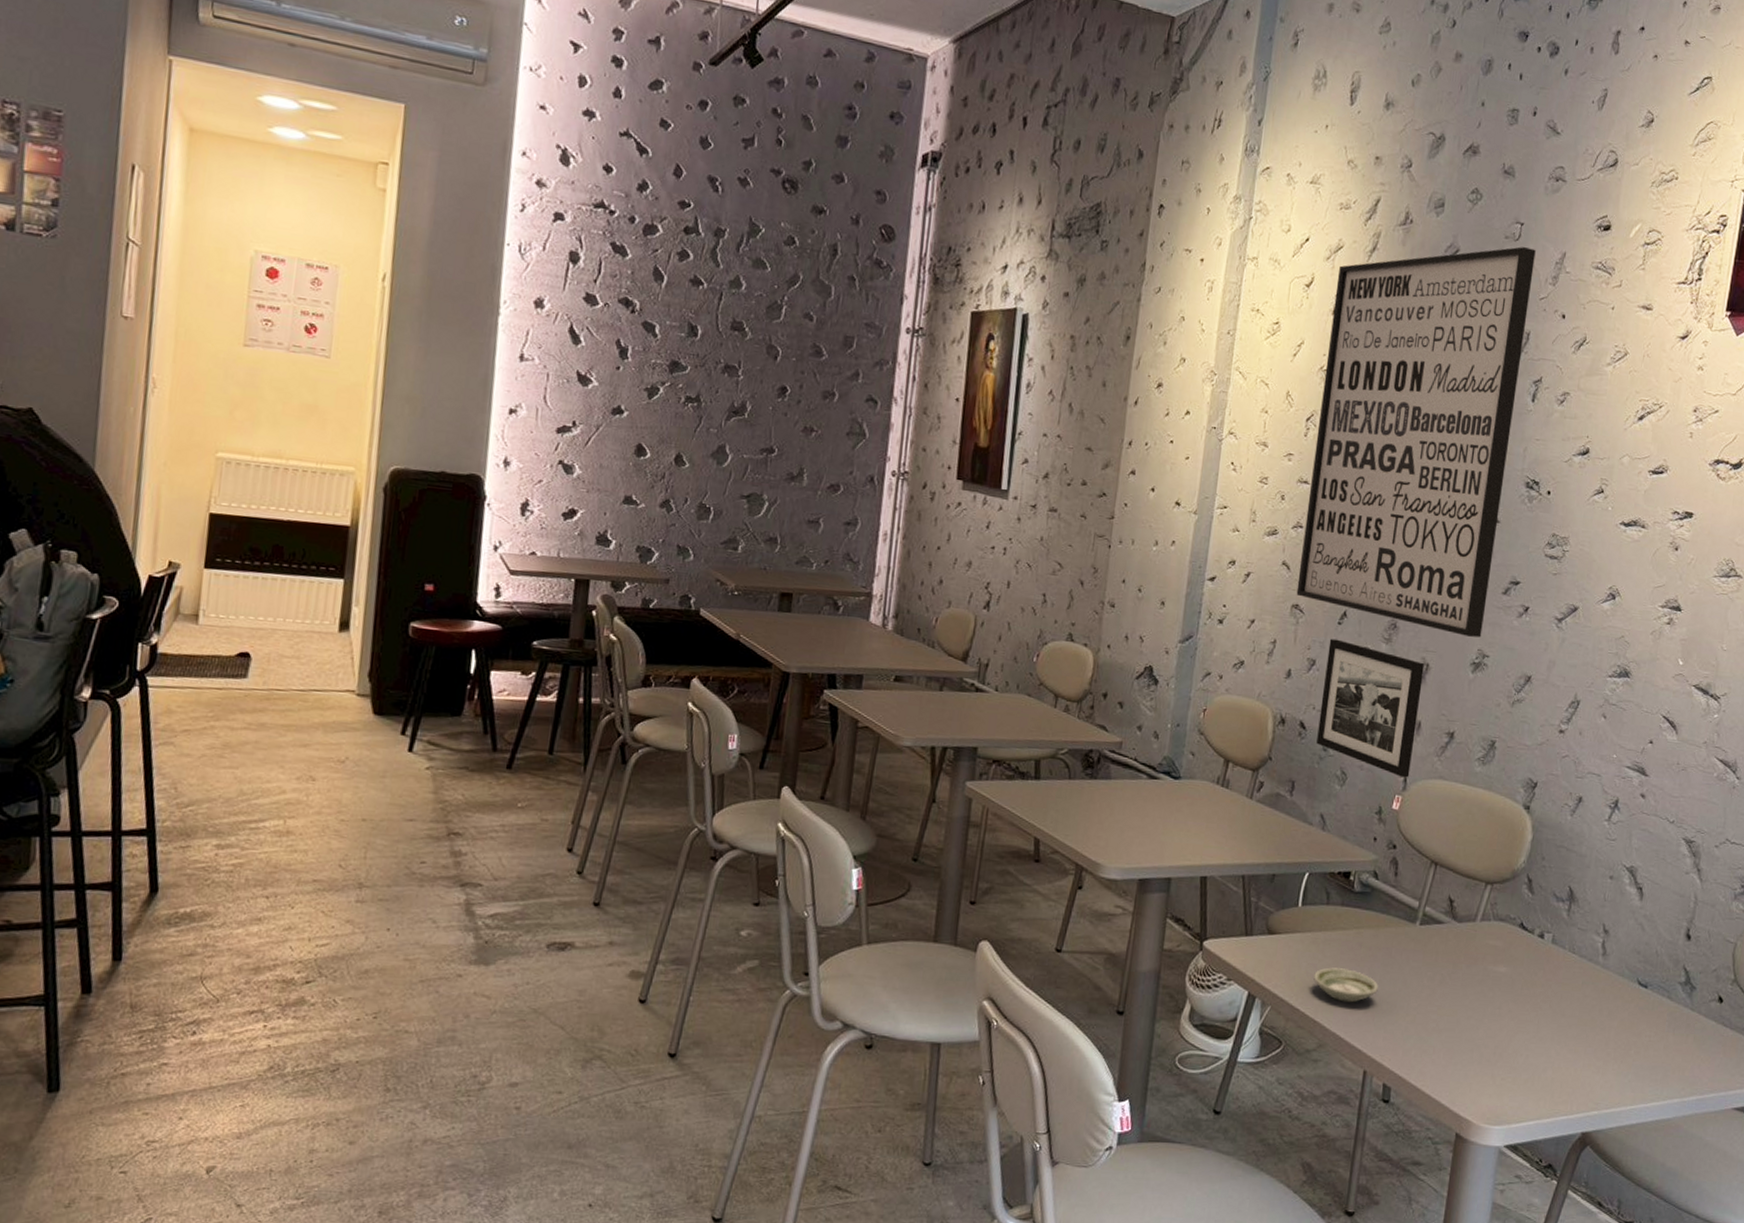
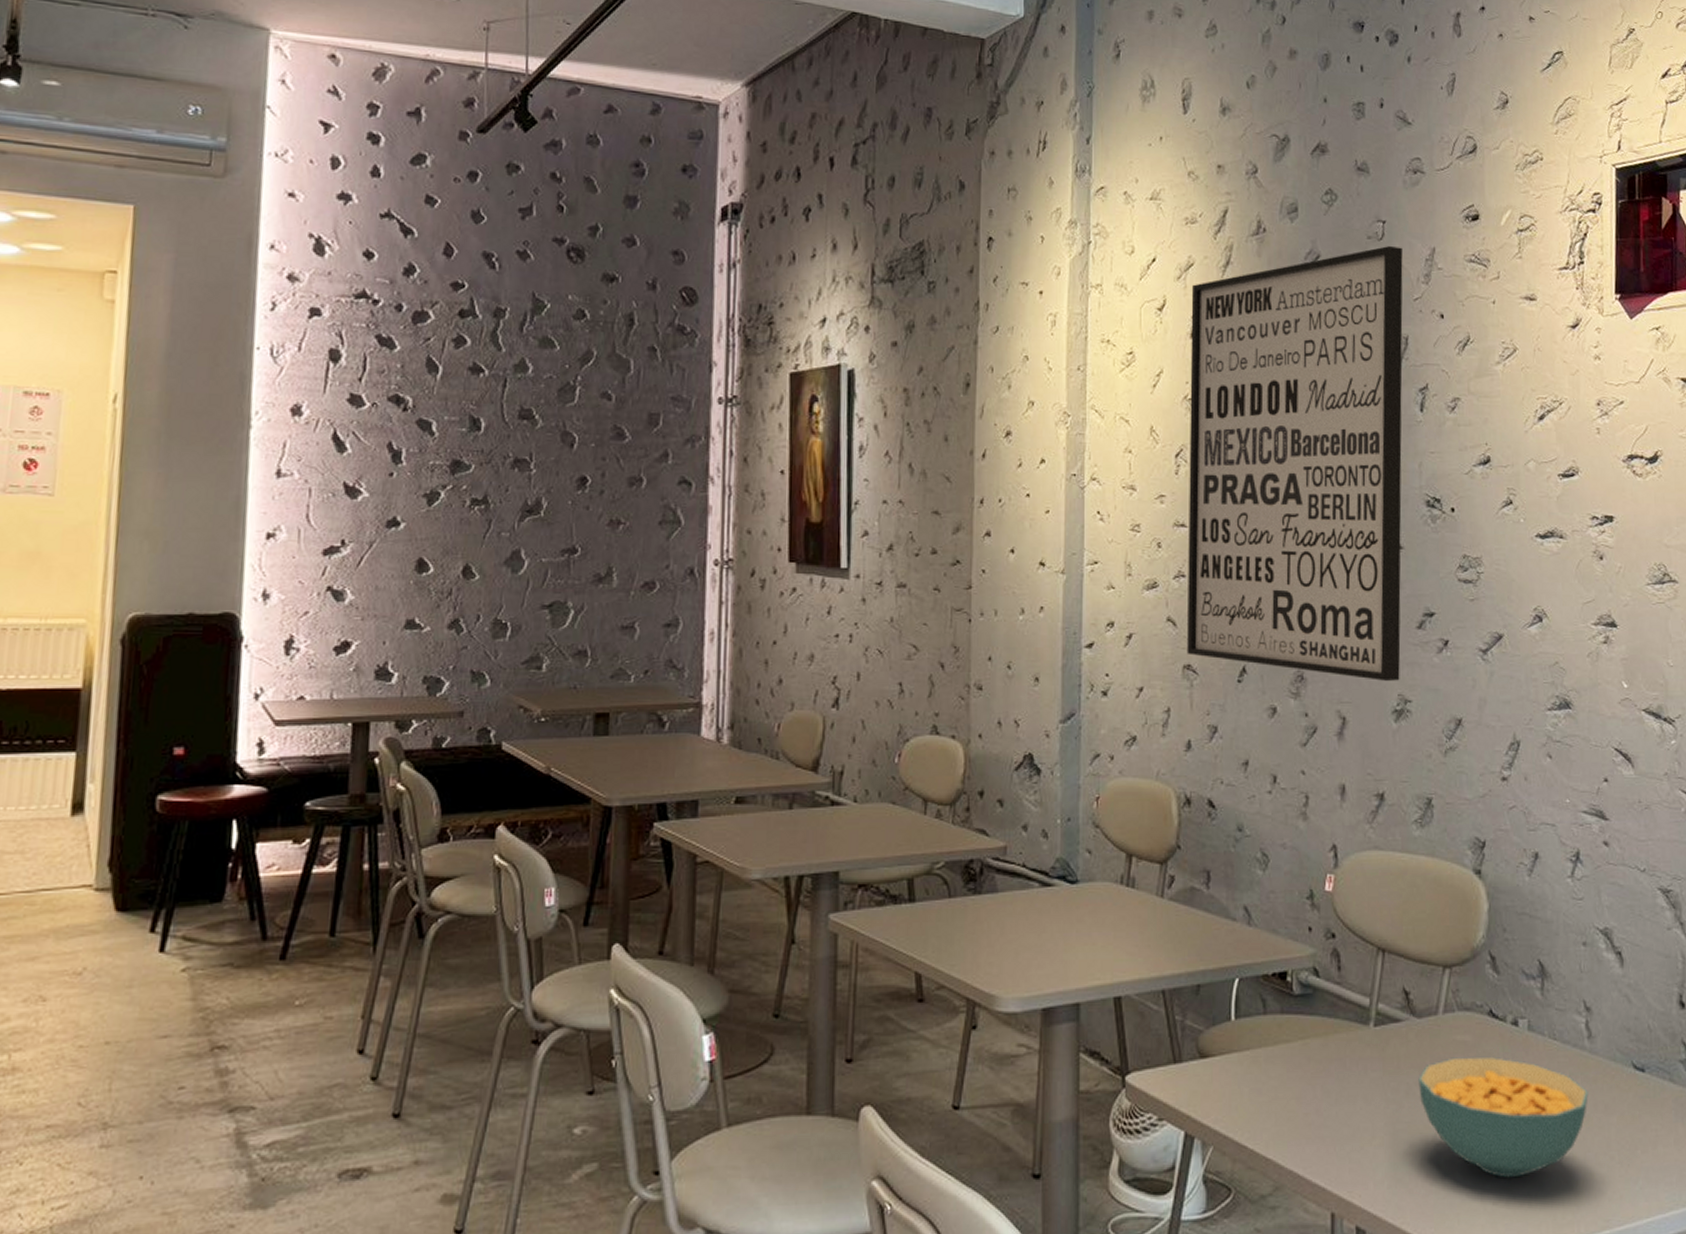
saucer: present [1314,967,1378,1003] -> none [1259,1089,1335,1131]
picture frame: present [1316,638,1425,778] -> none [1229,700,1341,852]
cereal bowl: none [1451,958,1596,1061] -> present [1418,1056,1588,1178]

